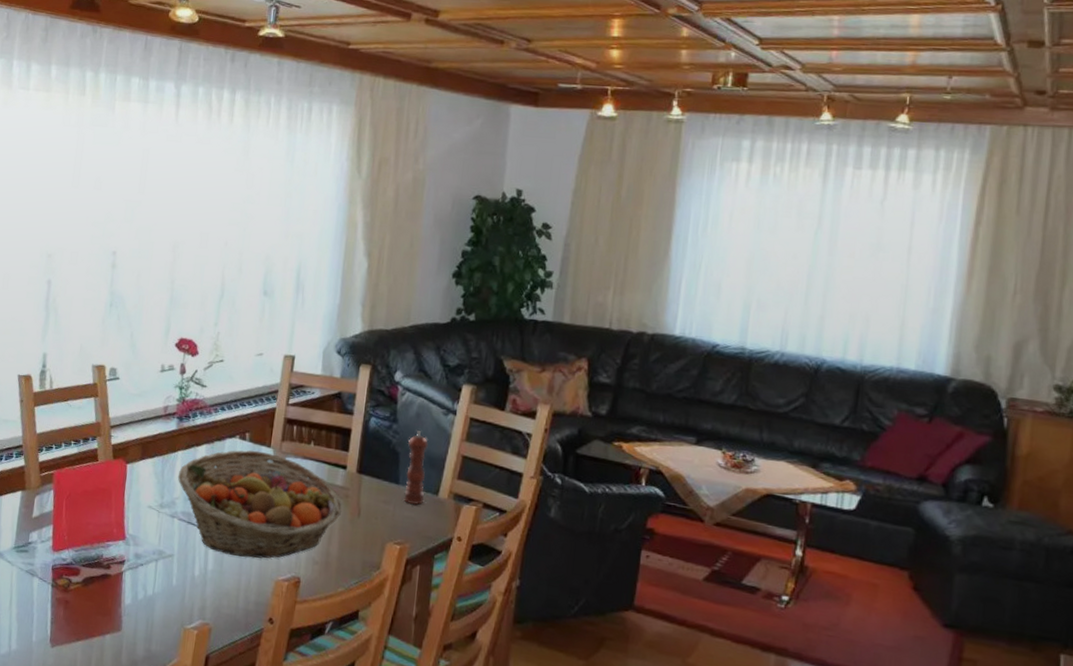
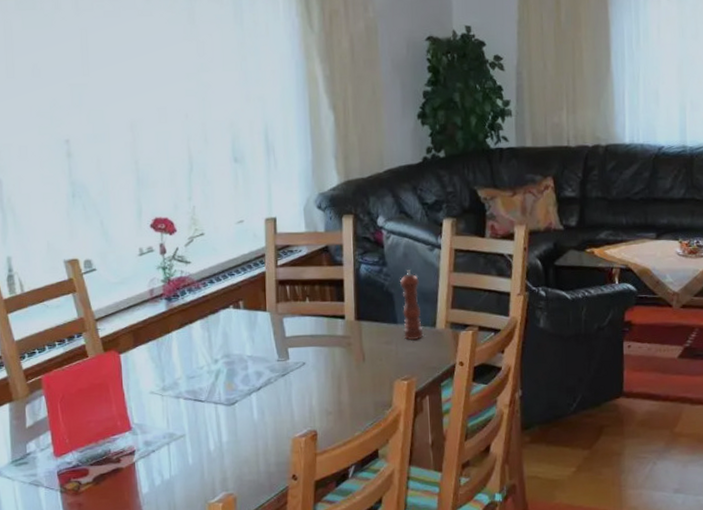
fruit basket: present [177,450,343,559] -> none [175,316,347,423]

